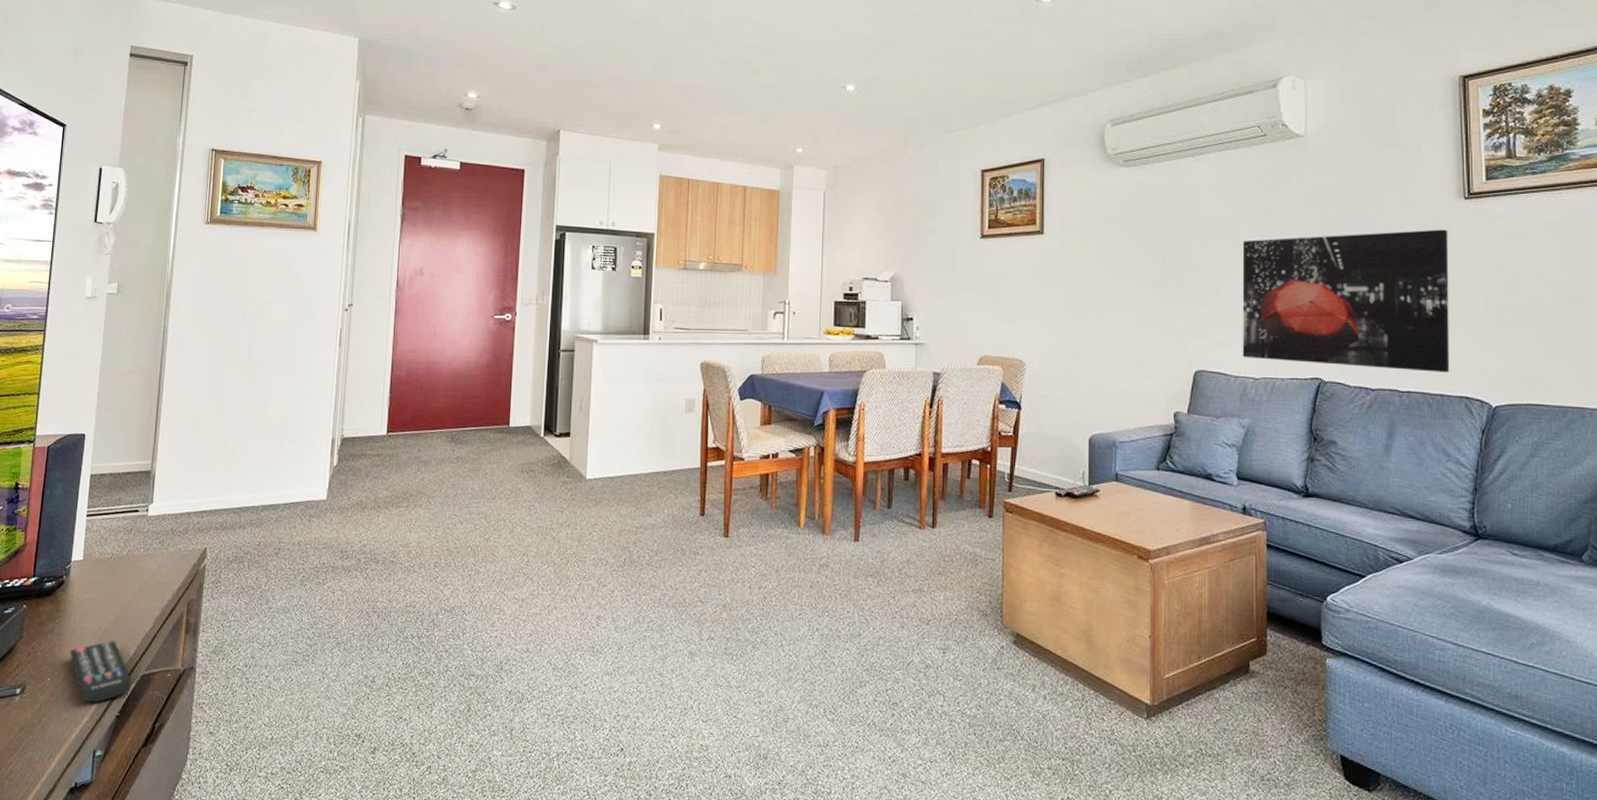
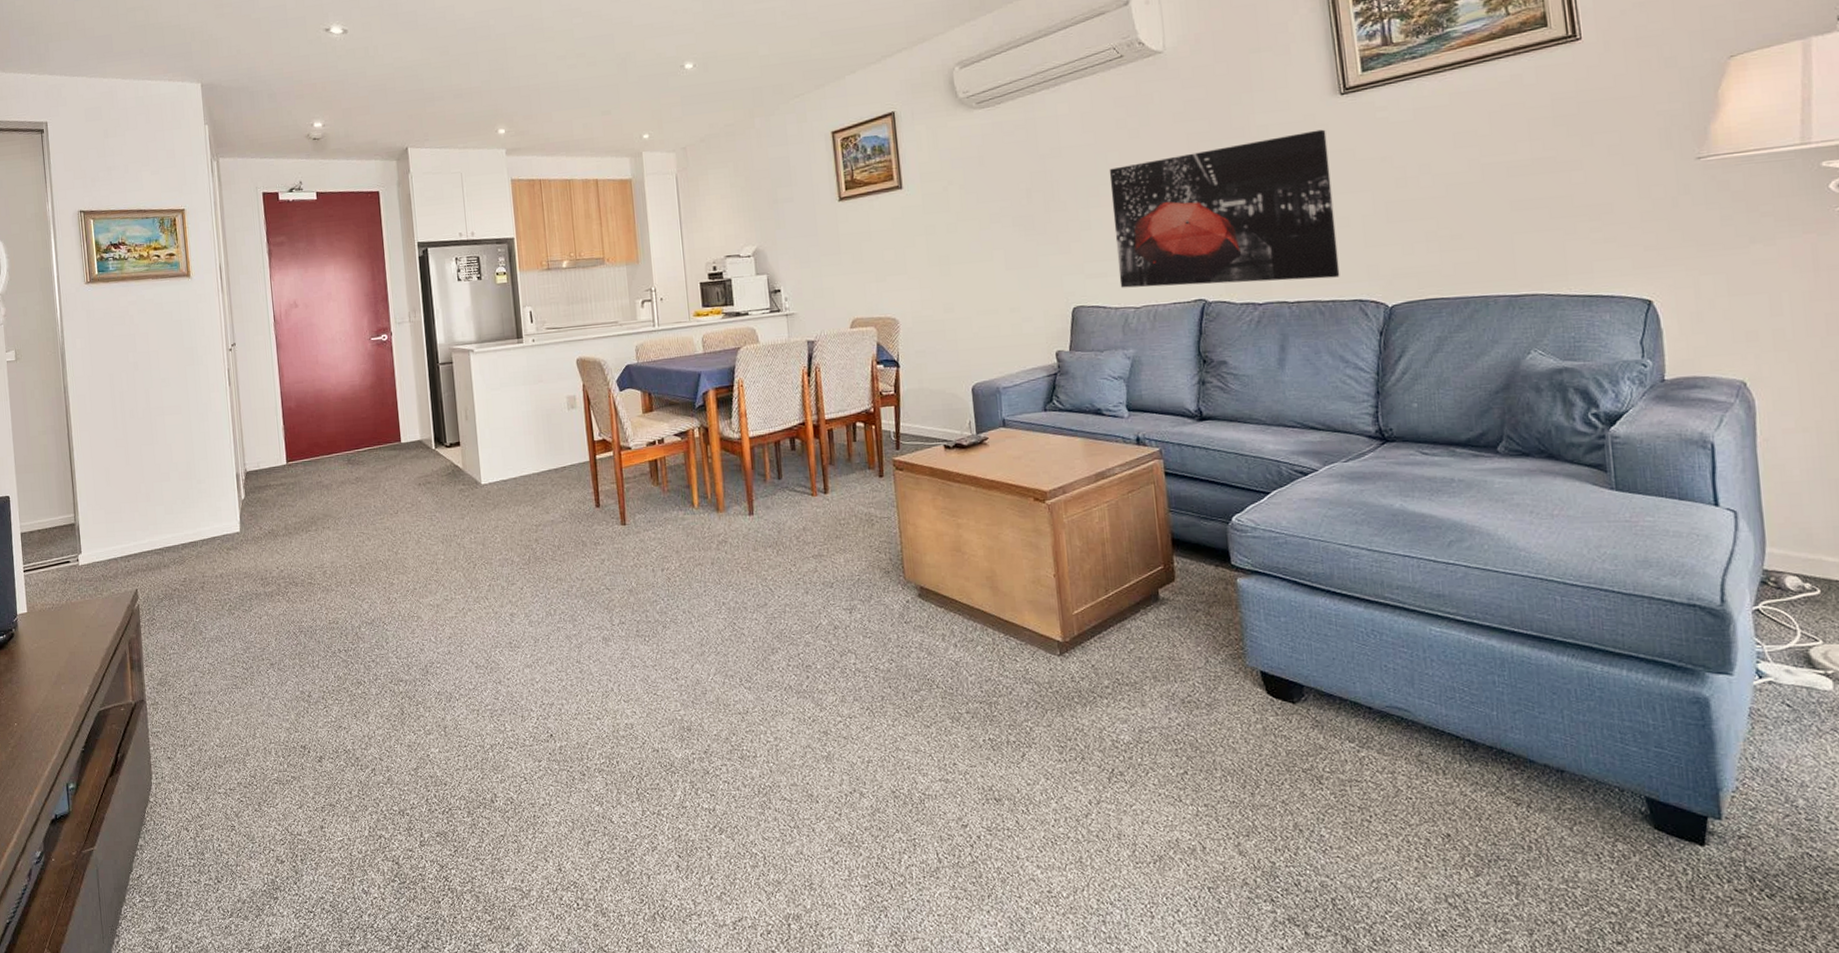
remote control: present [70,640,132,703] -> none [30,683,90,742]

